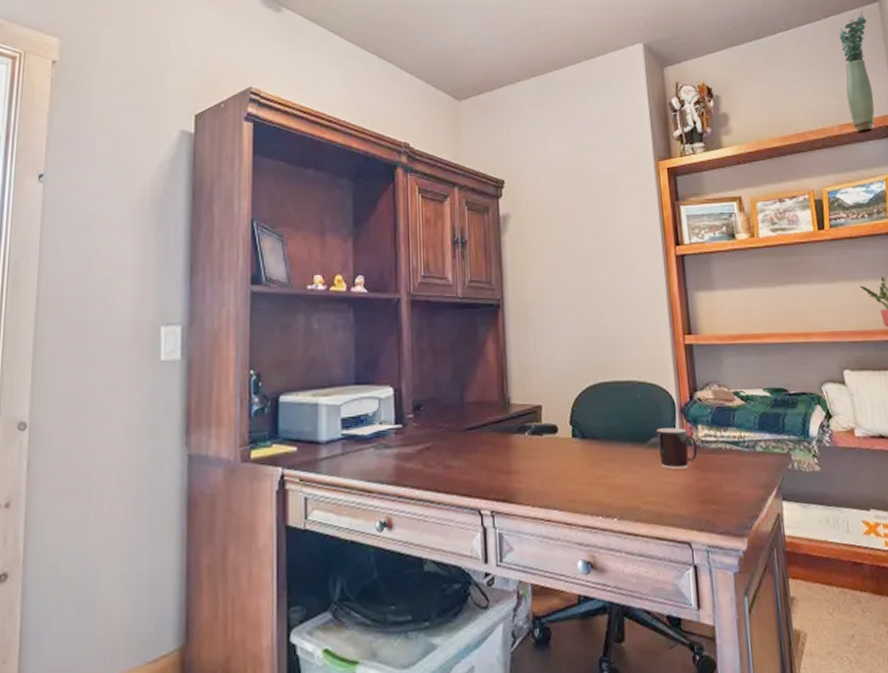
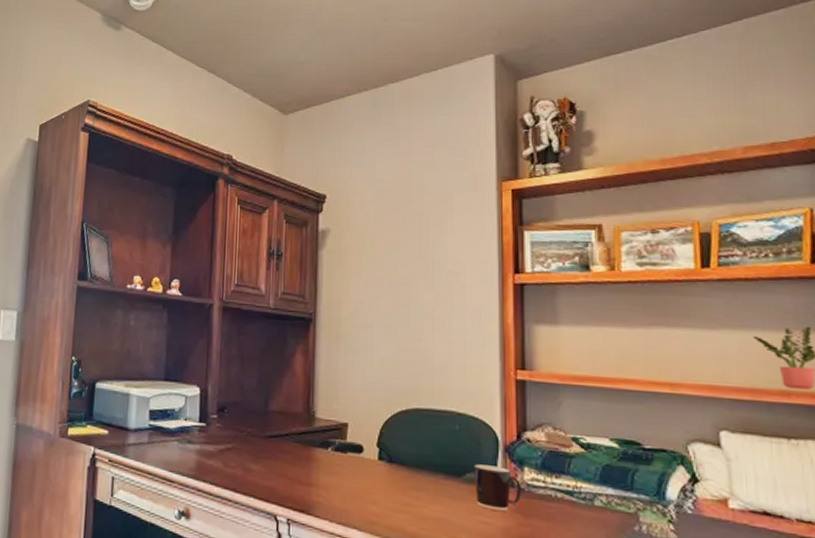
vase: present [839,11,875,134] -> none [754,11,797,159]

